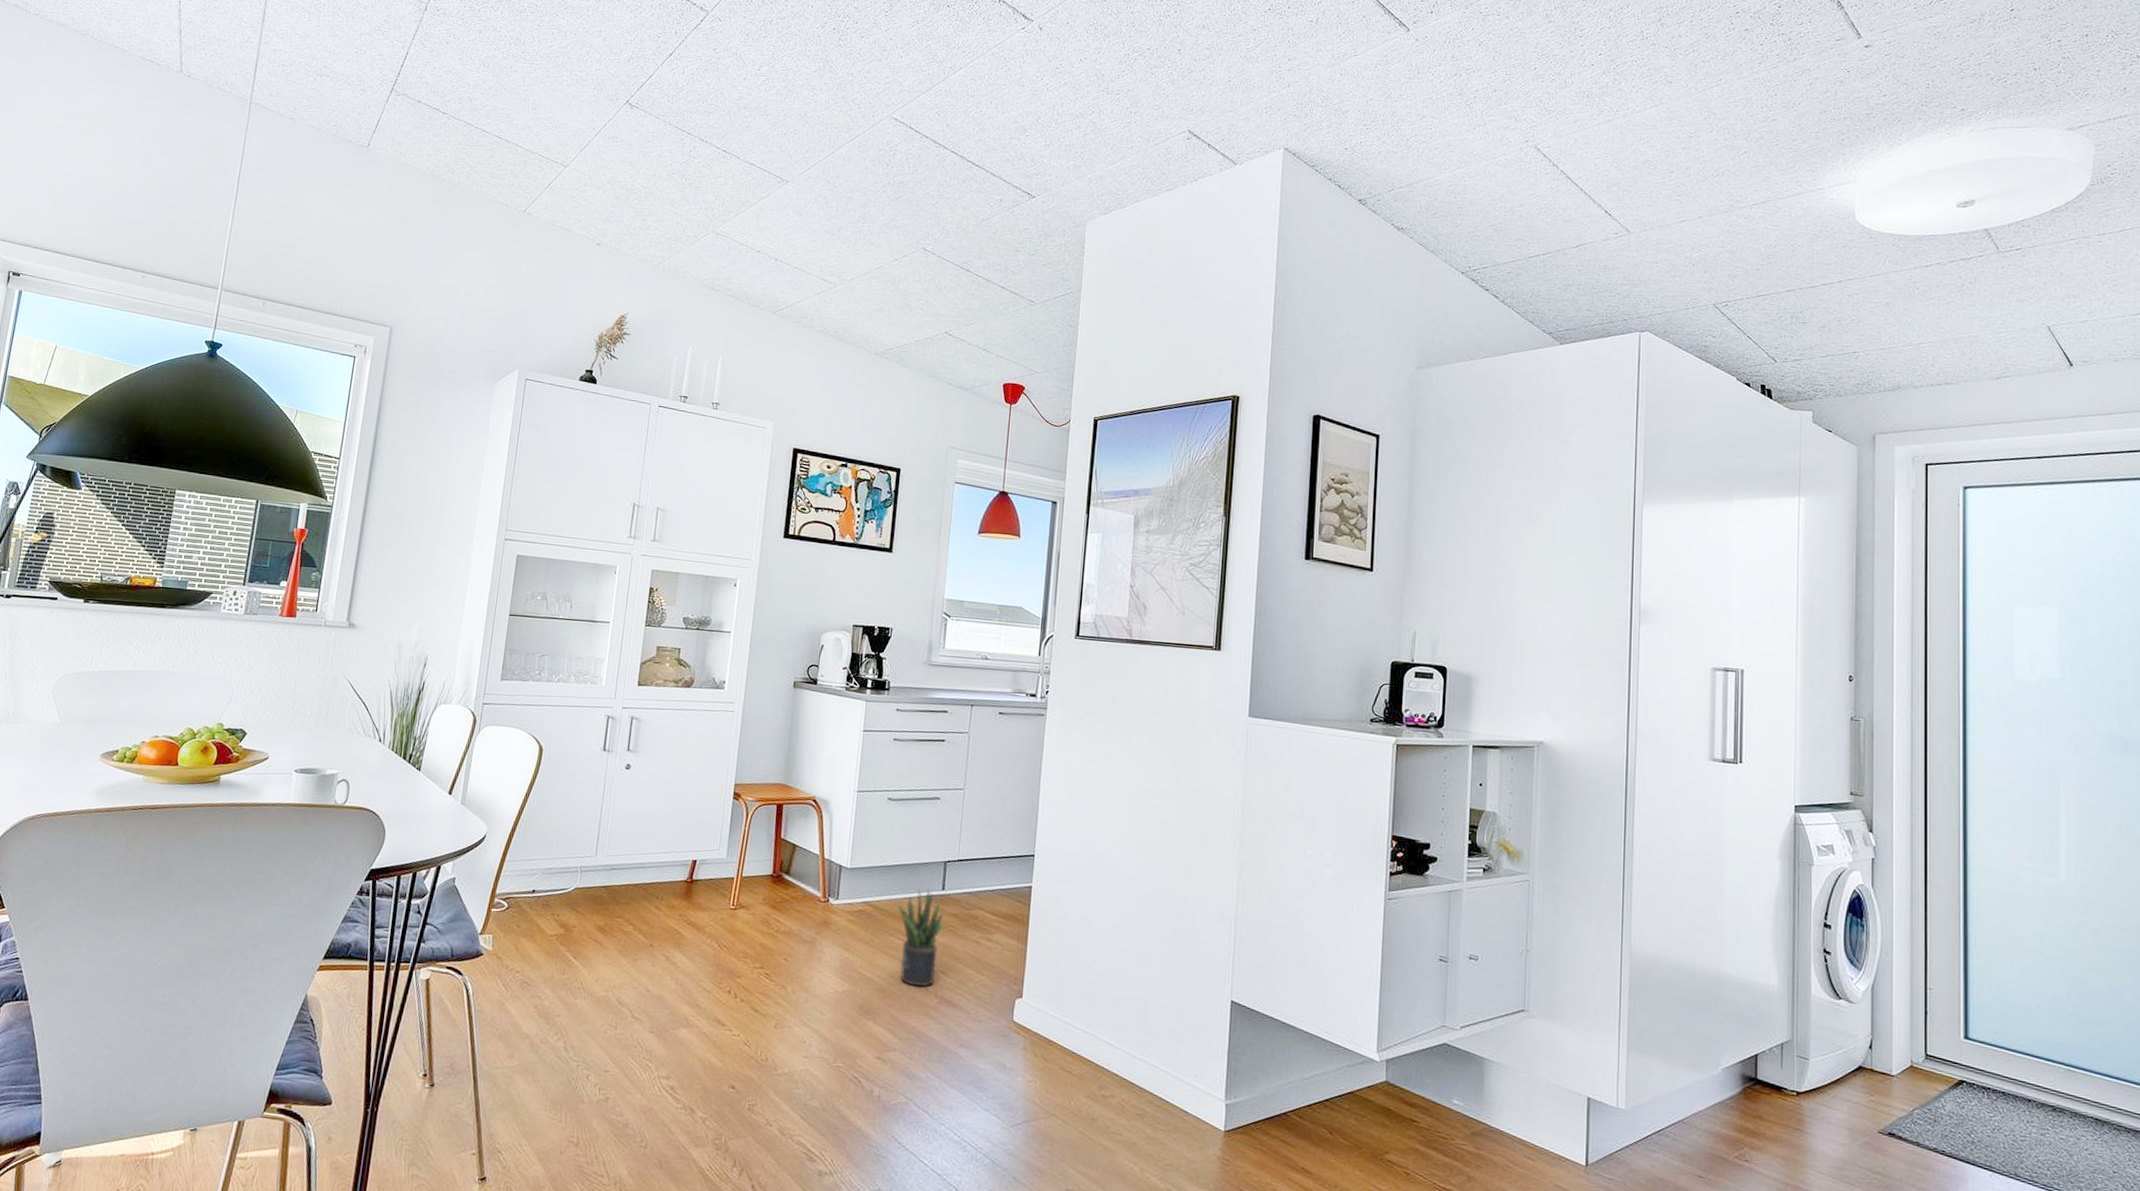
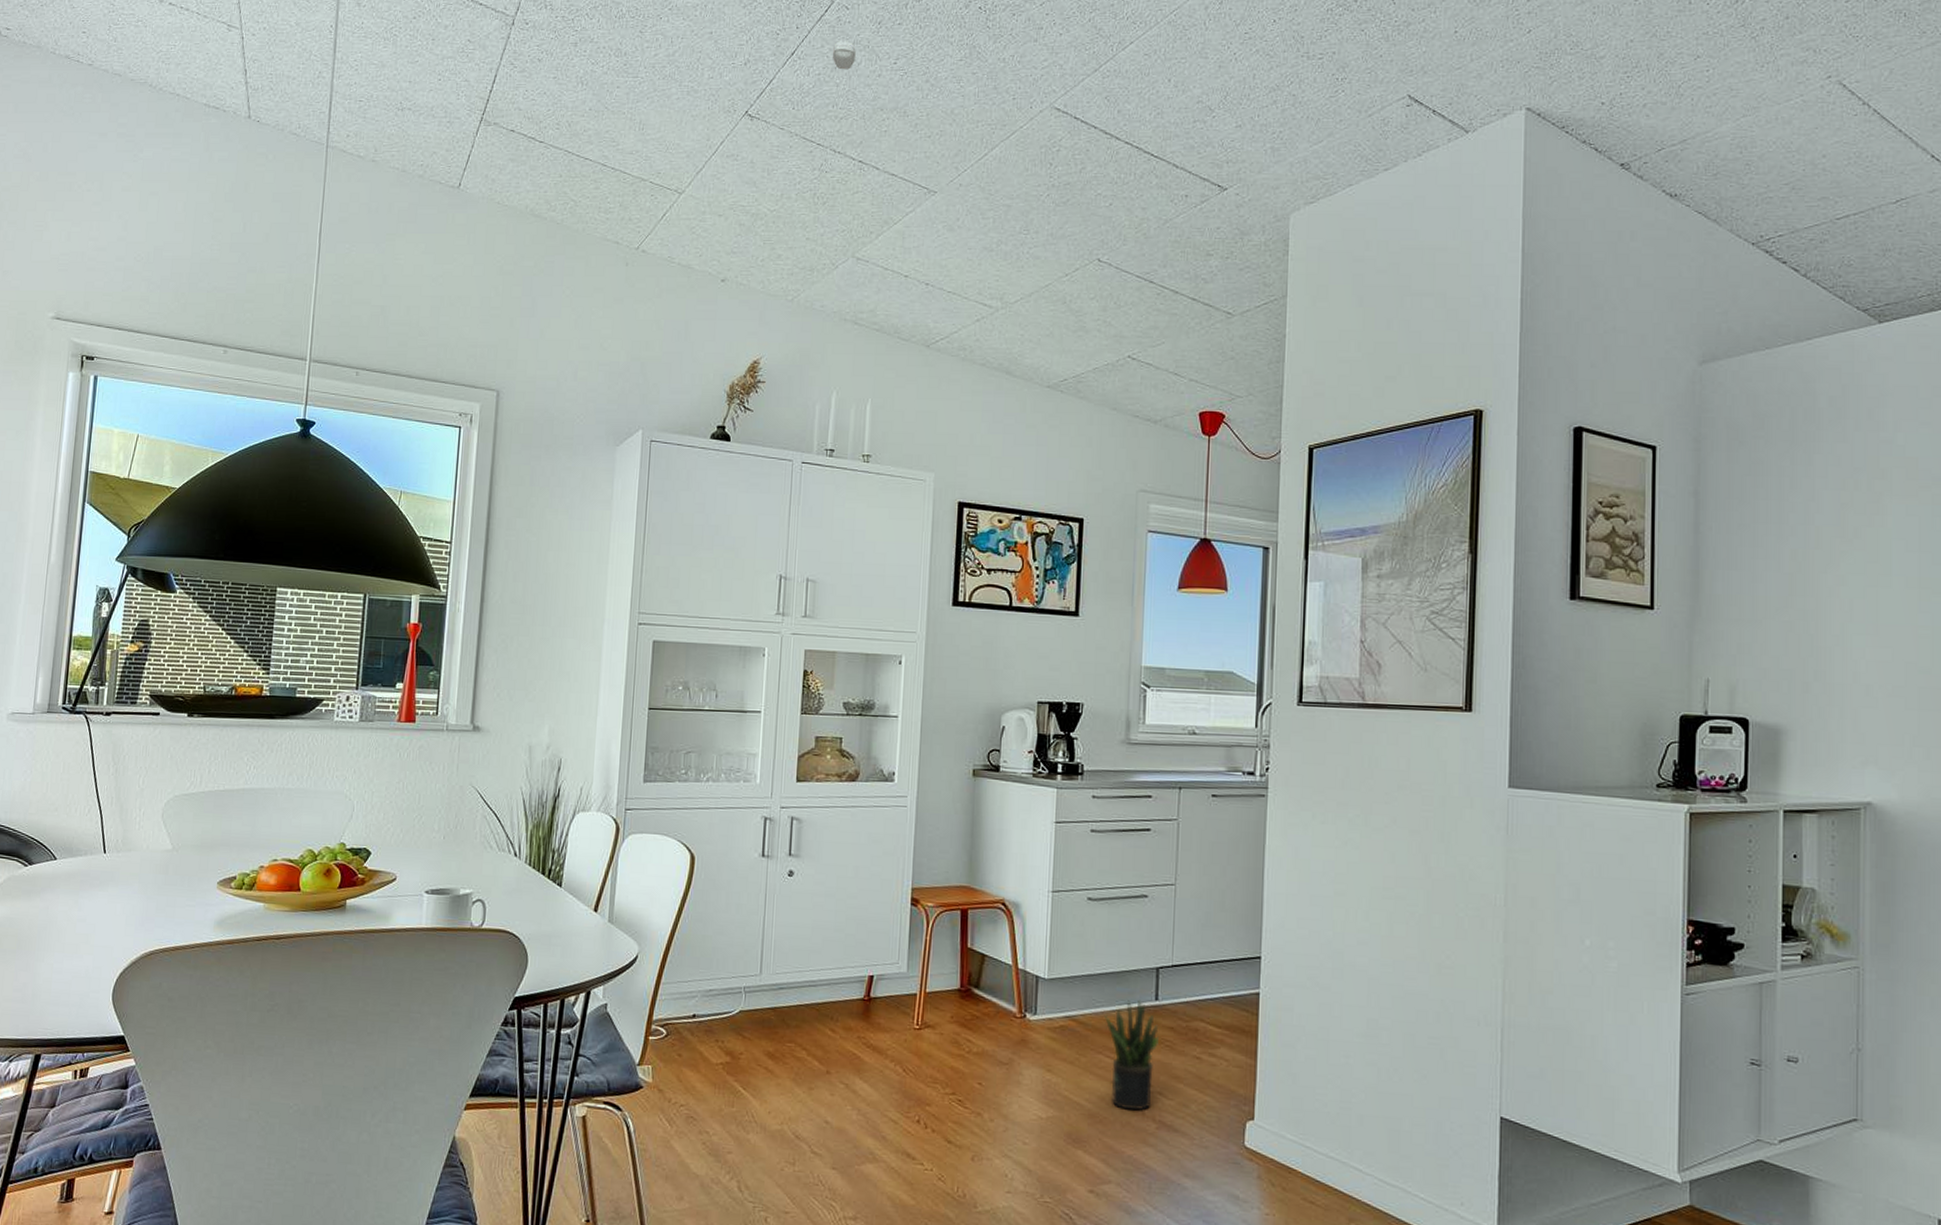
smoke detector: none [705,47,726,72] -> present [833,41,856,70]

